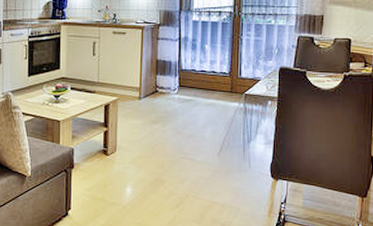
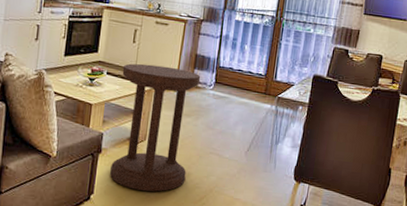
side table: none [85,75,164,202] -> present [110,63,201,192]

